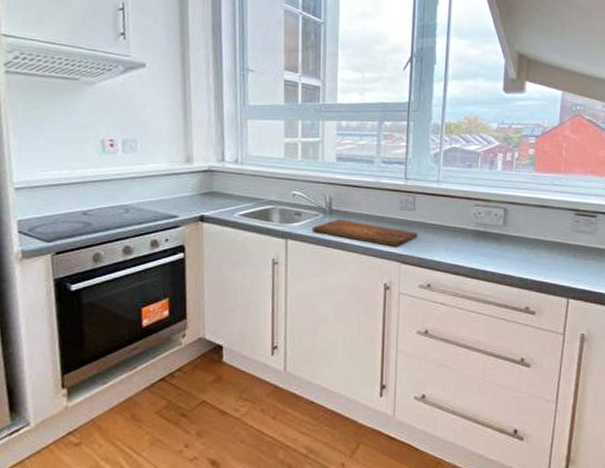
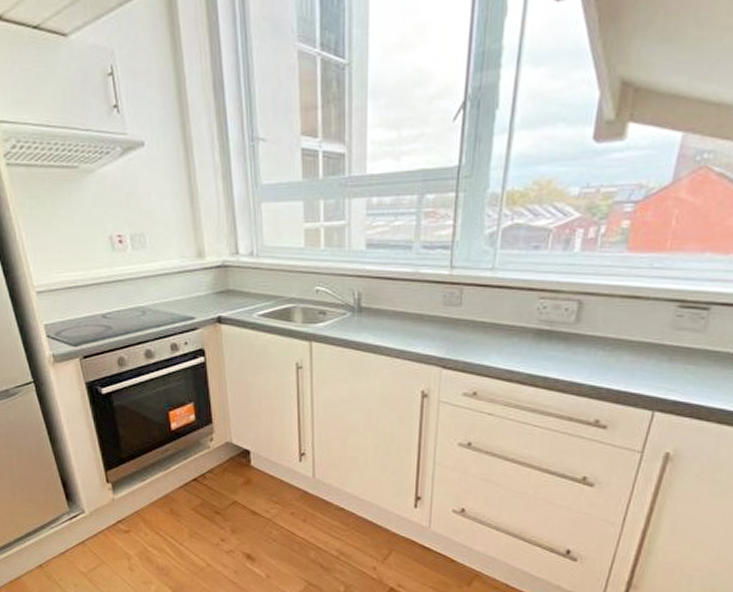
cutting board: present [311,219,418,246] -> none [338,317,464,348]

